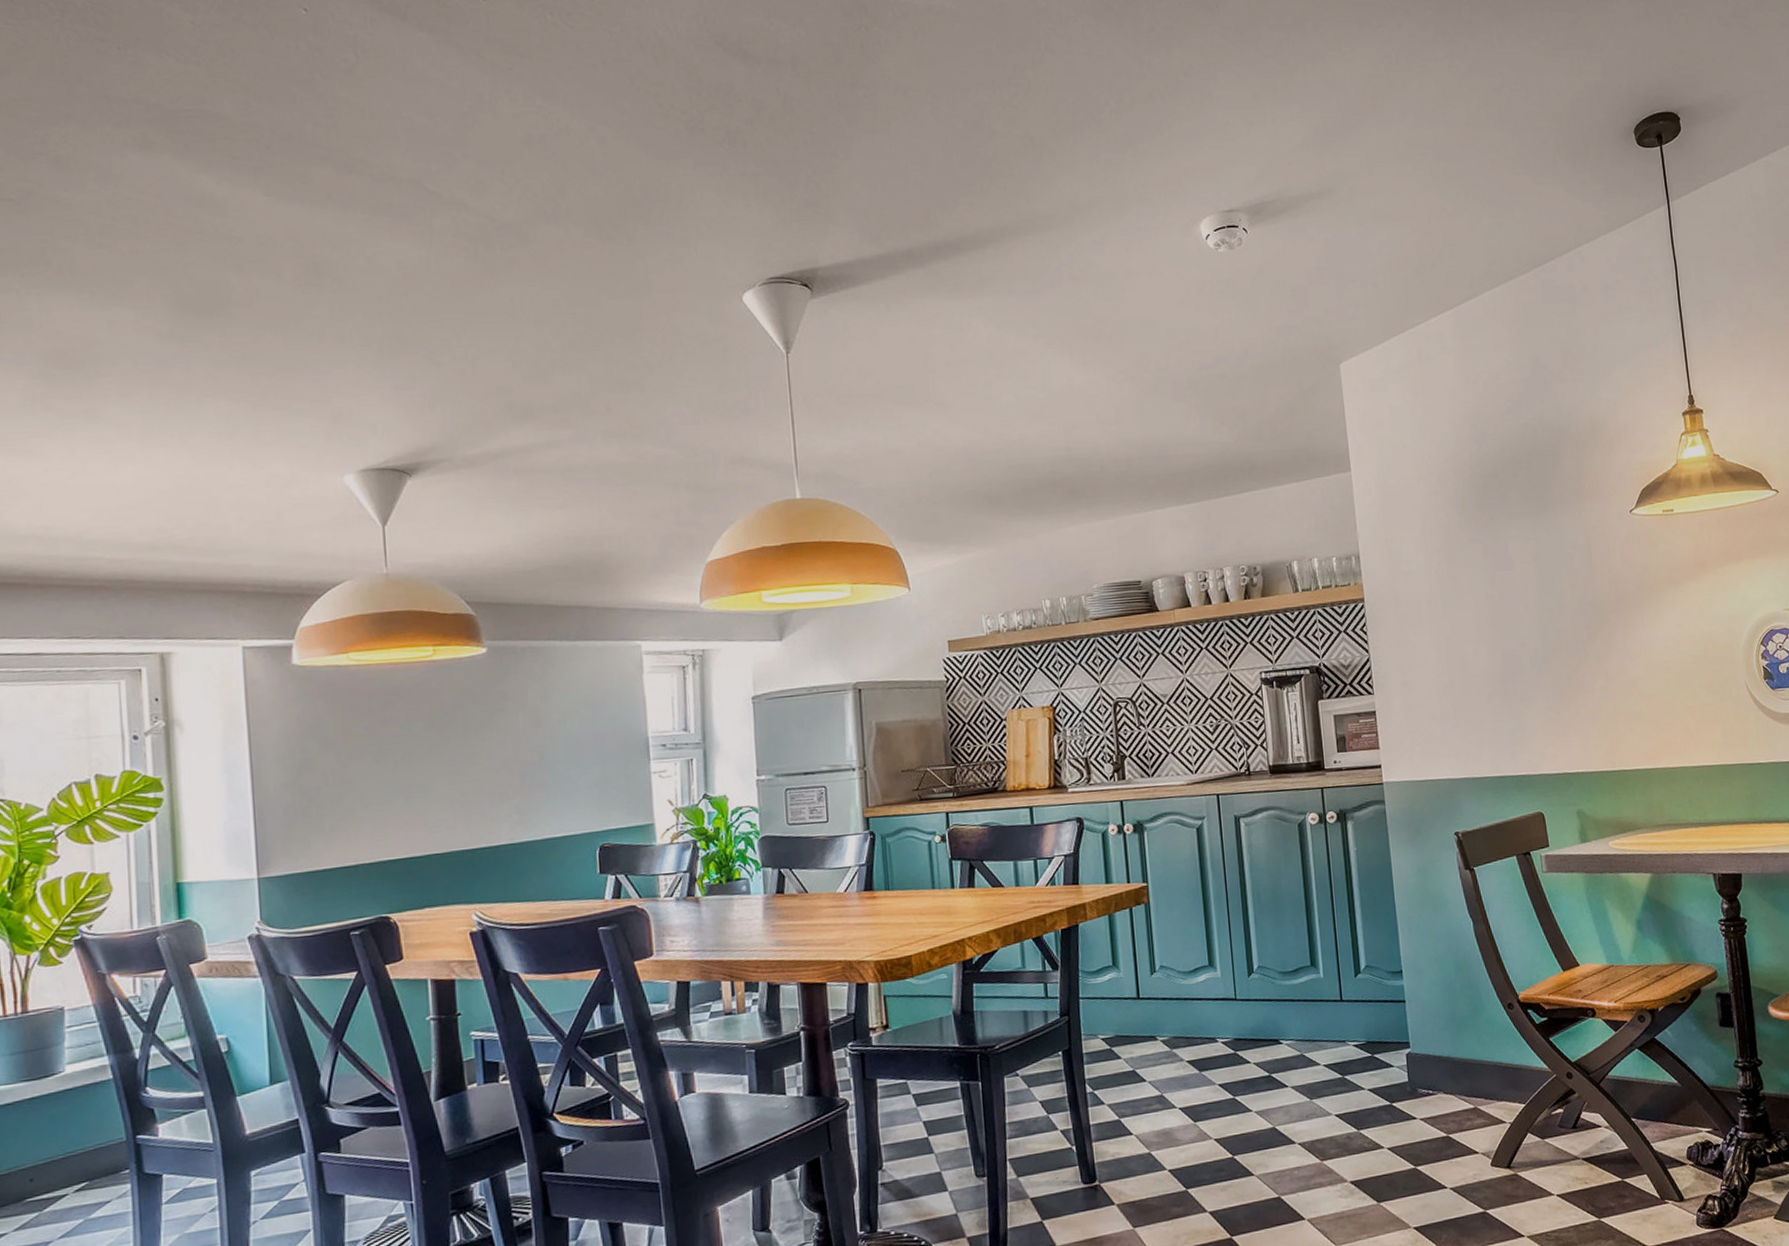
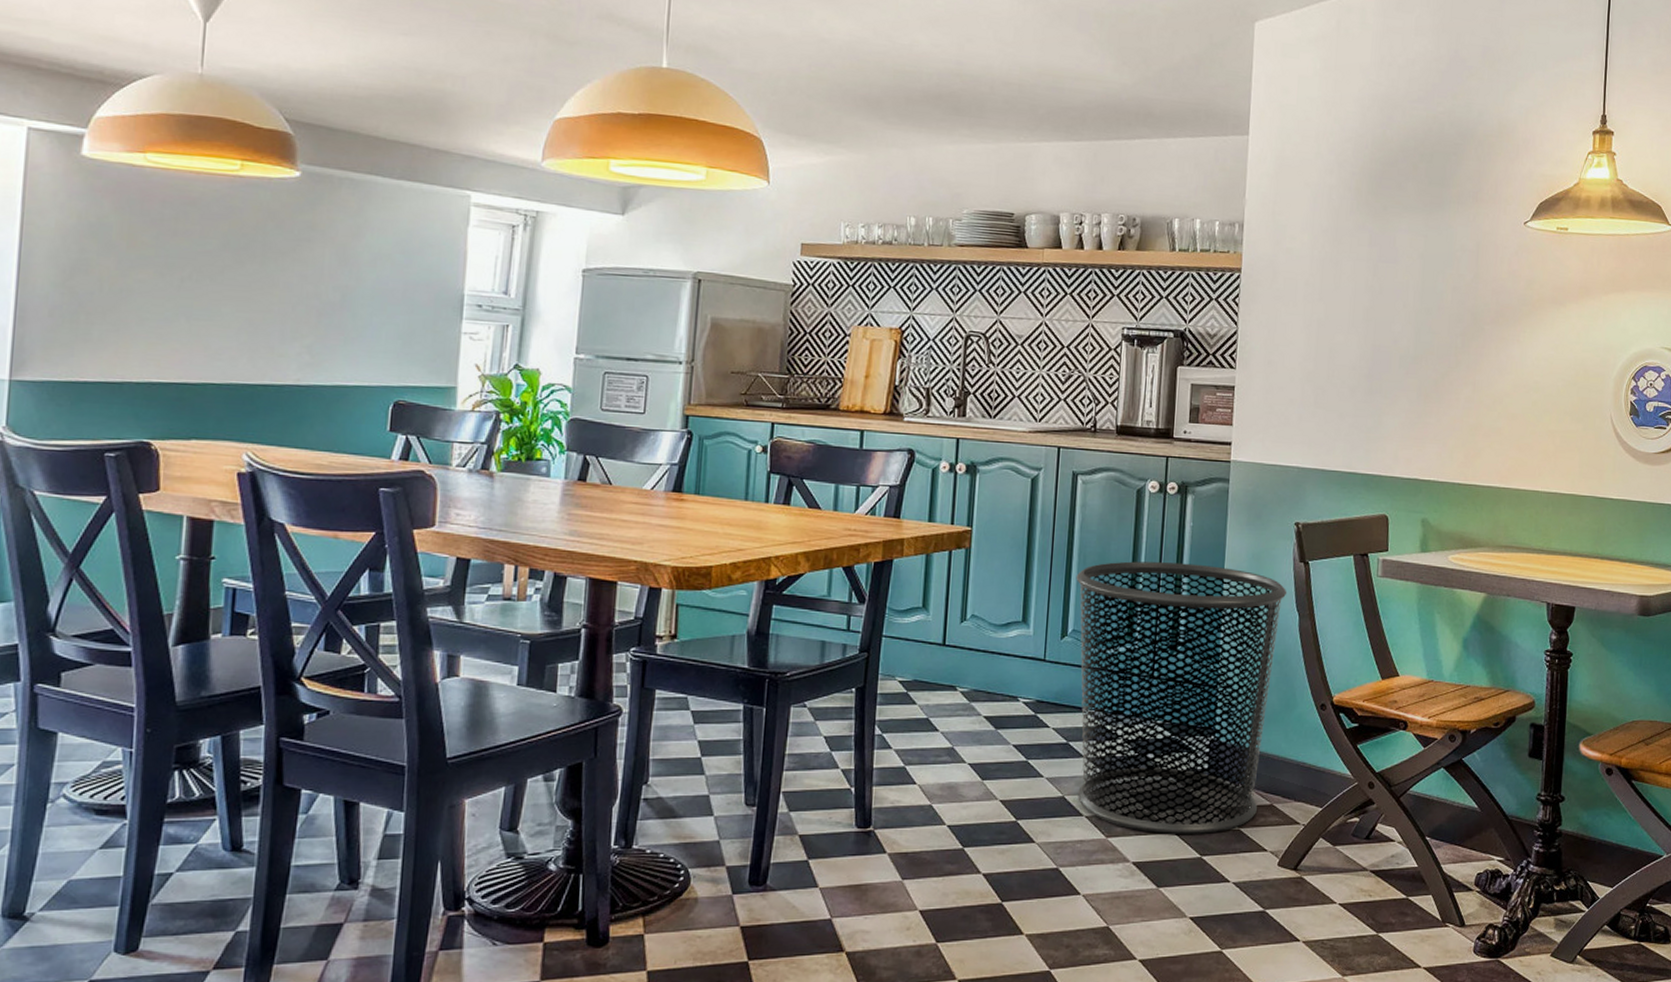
trash can: none [1253,885,1463,1151] -> present [1076,561,1287,835]

